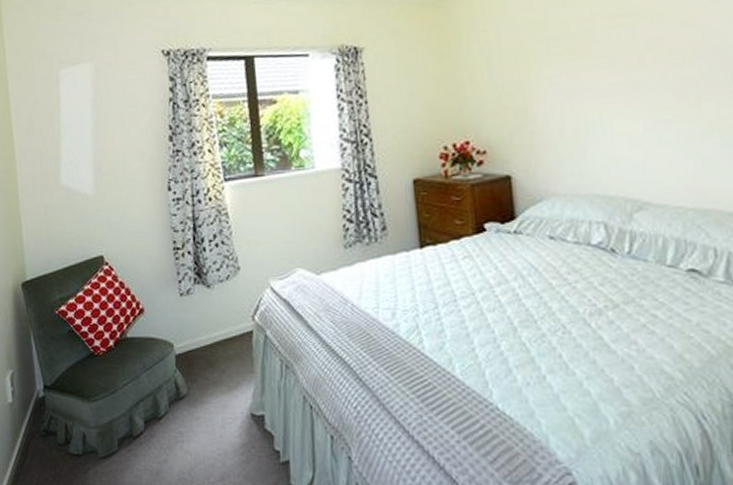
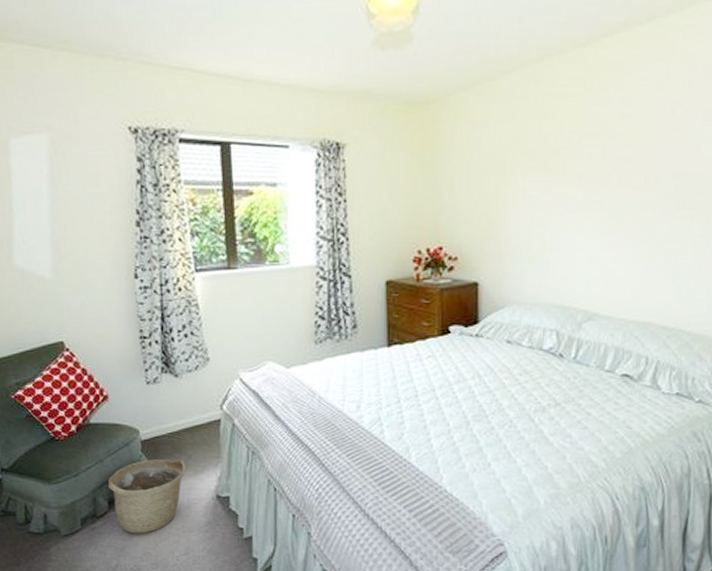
basket: none [144,373,220,457] -> present [108,458,186,534]

